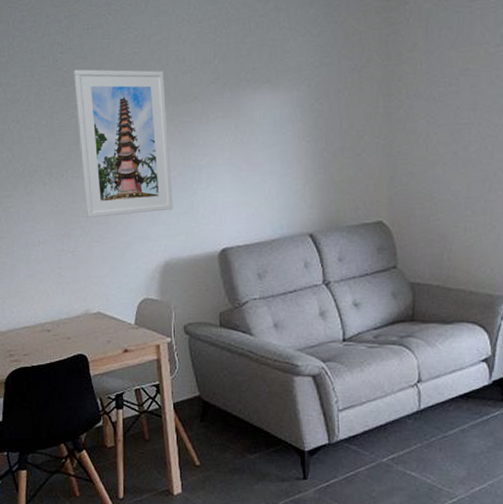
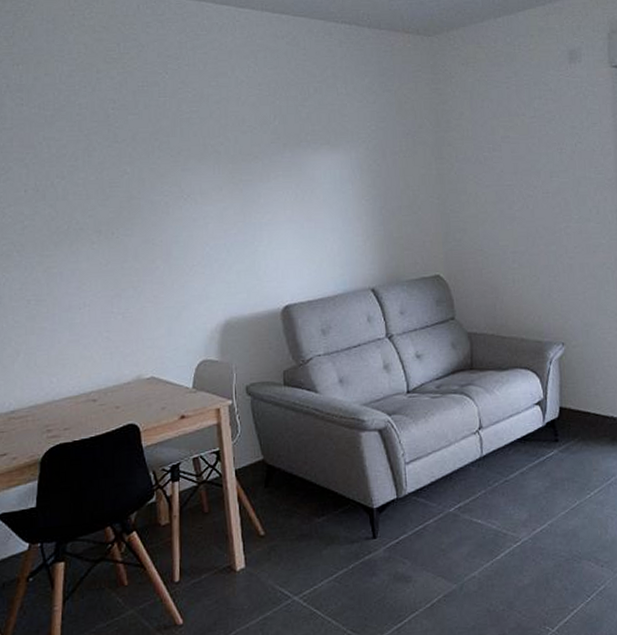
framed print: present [73,69,174,218] -> none [126,125,234,278]

